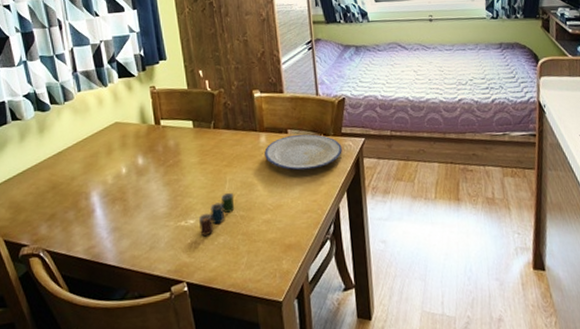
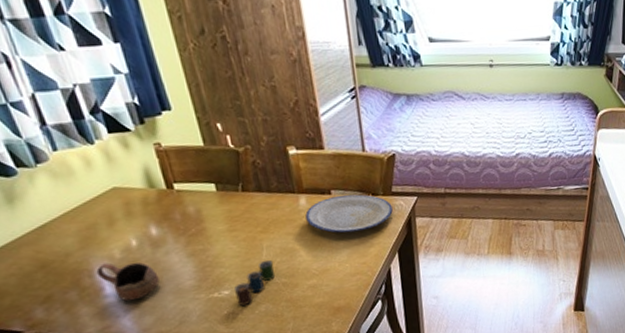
cup: none [92,187,139,224] -> present [96,262,160,301]

